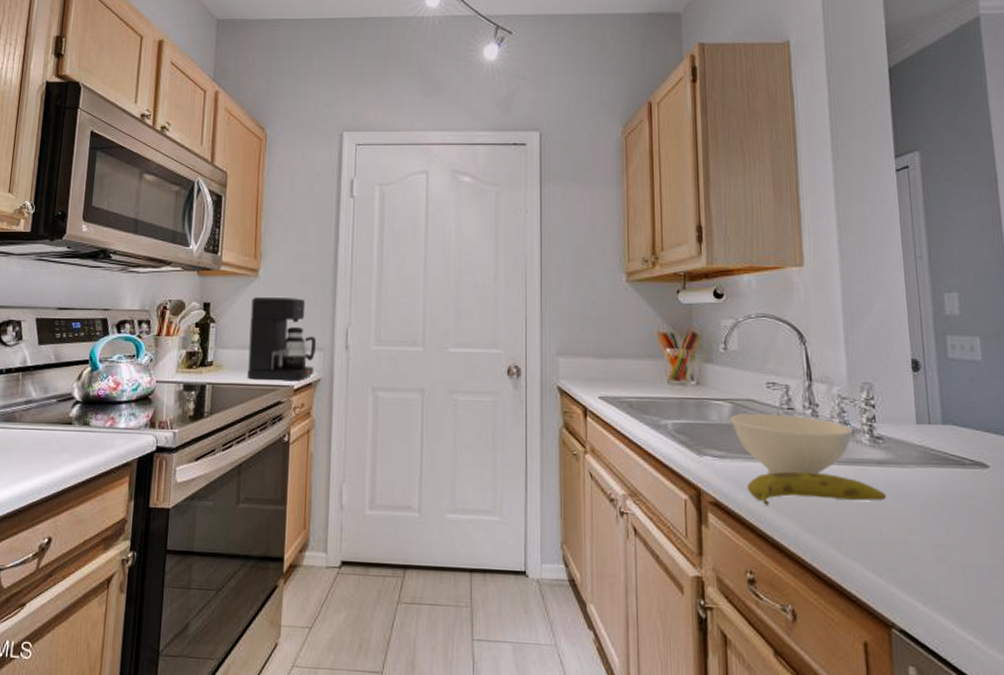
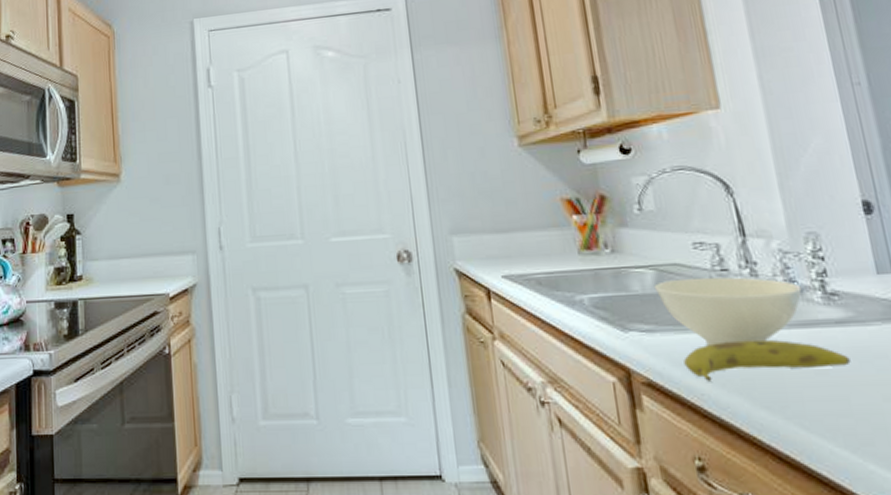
coffee maker: present [247,297,317,380] -> none [116,200,189,290]

